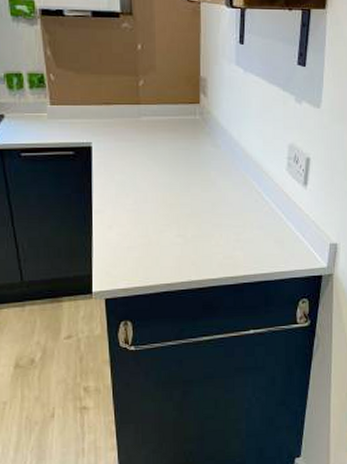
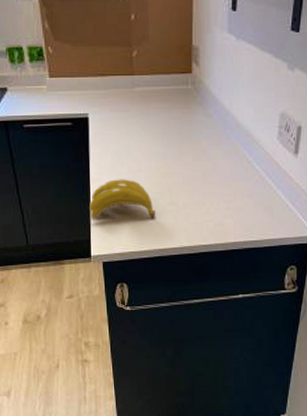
banana: none [90,210,162,252] -> present [88,179,155,219]

